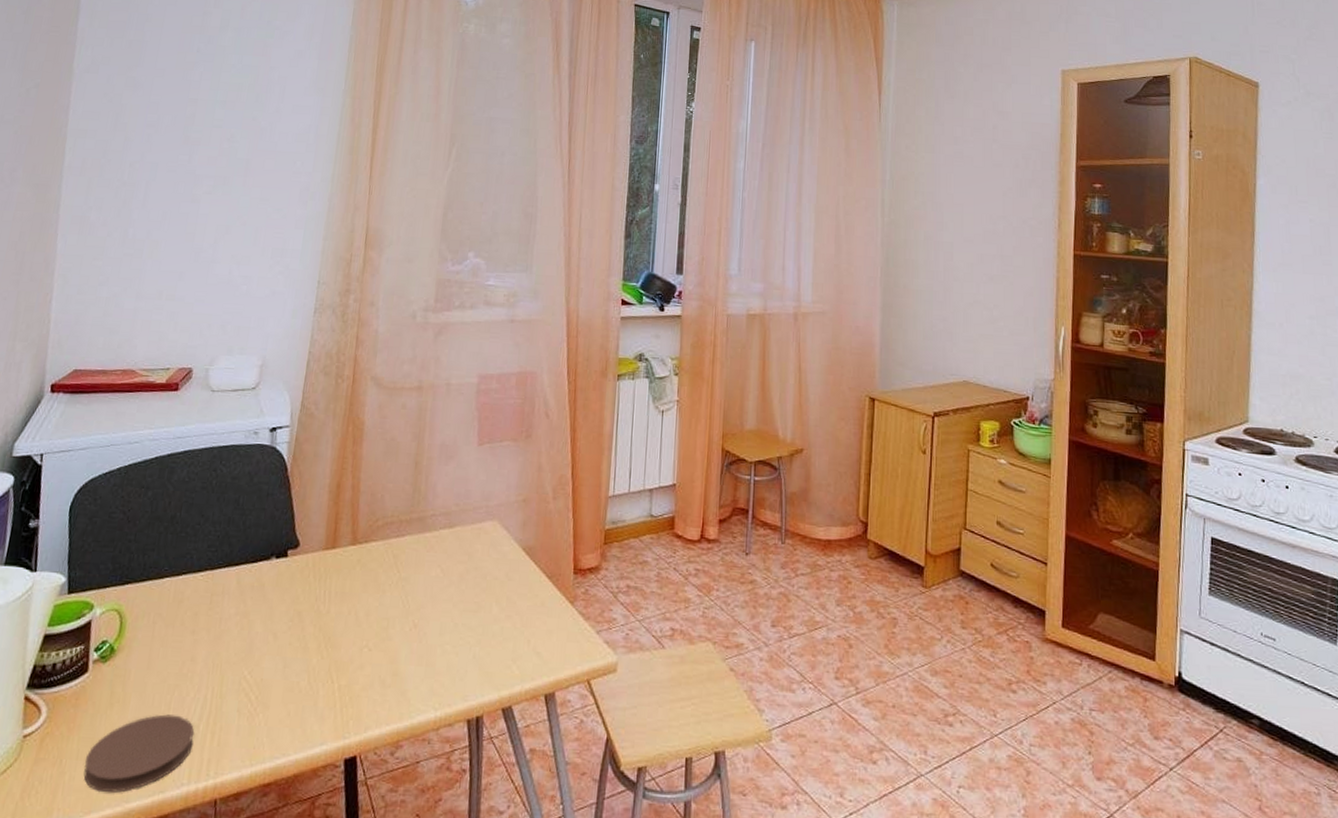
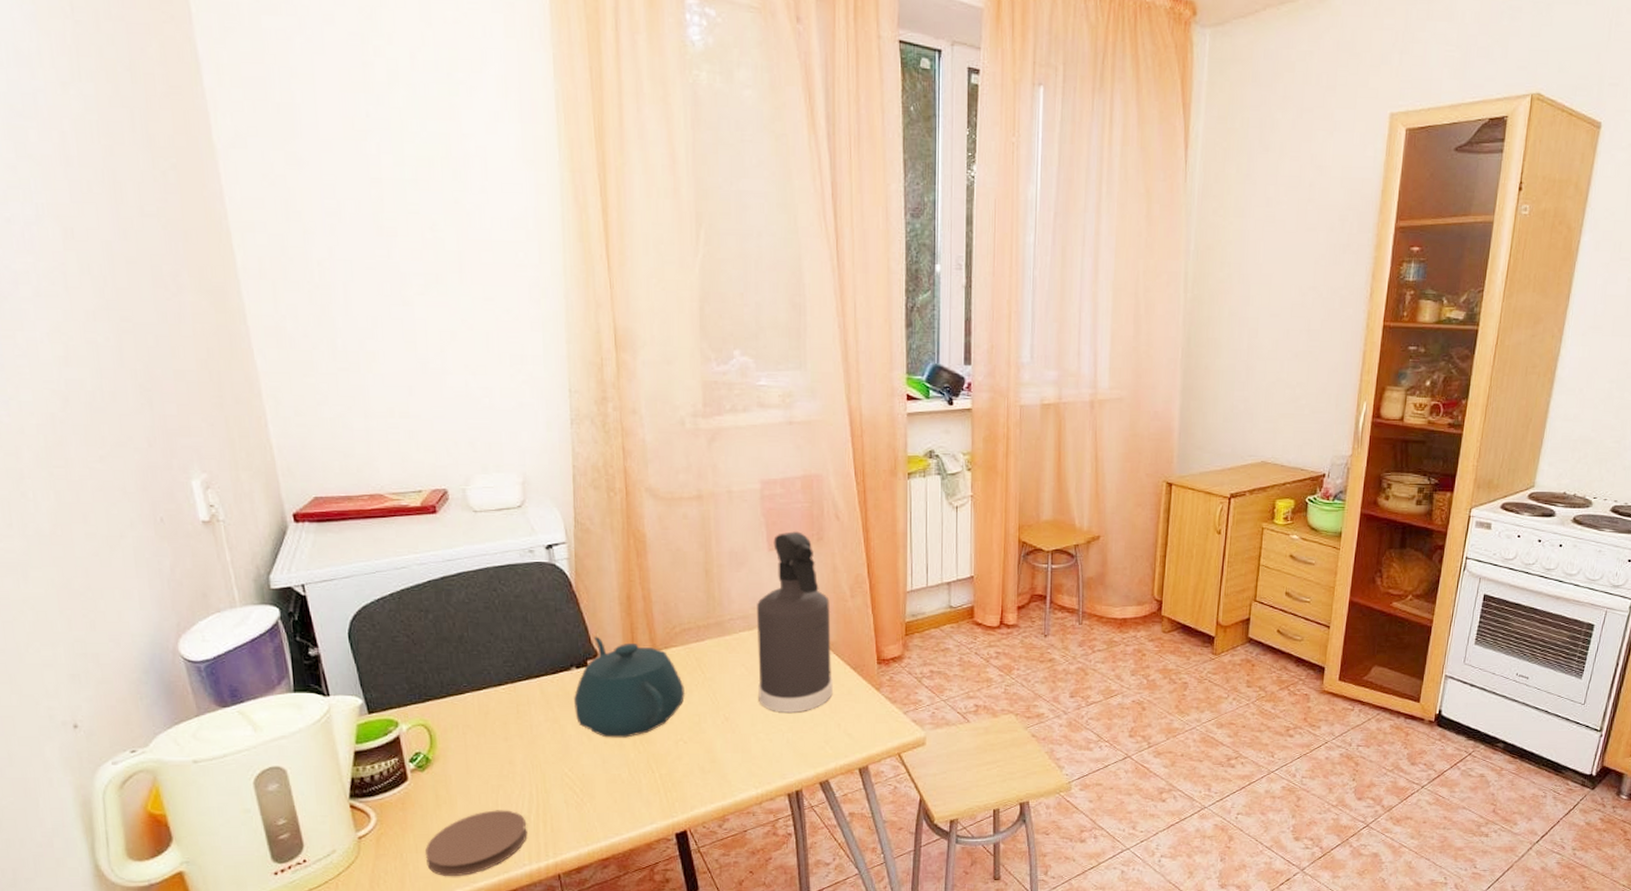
teapot: none [266,524,378,640] -> present [574,636,685,738]
spray bottle: none [450,427,532,624] -> present [756,531,834,713]

